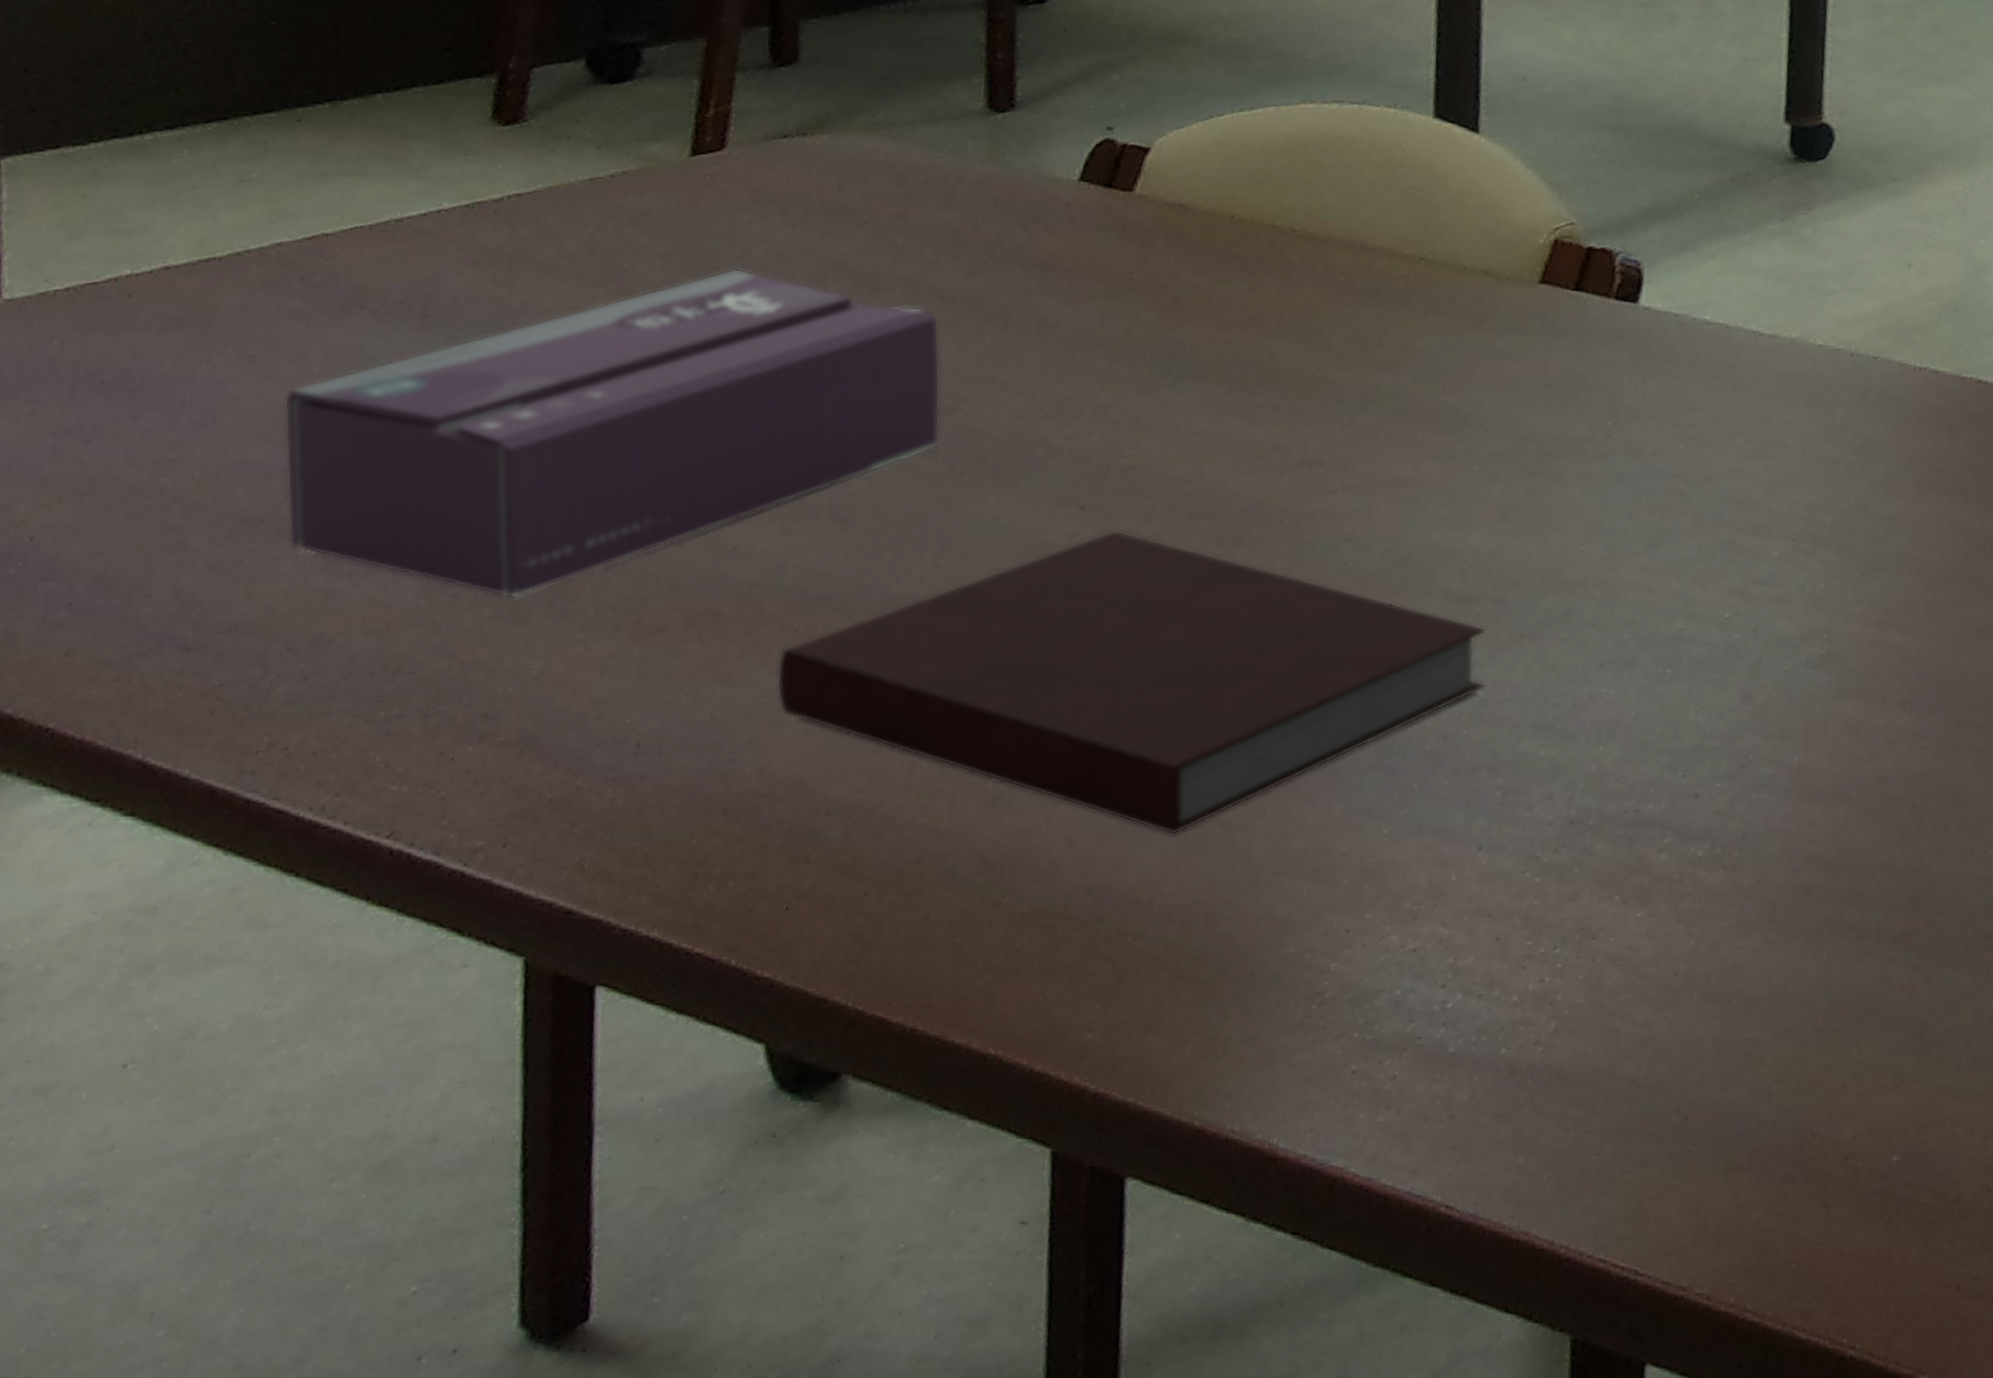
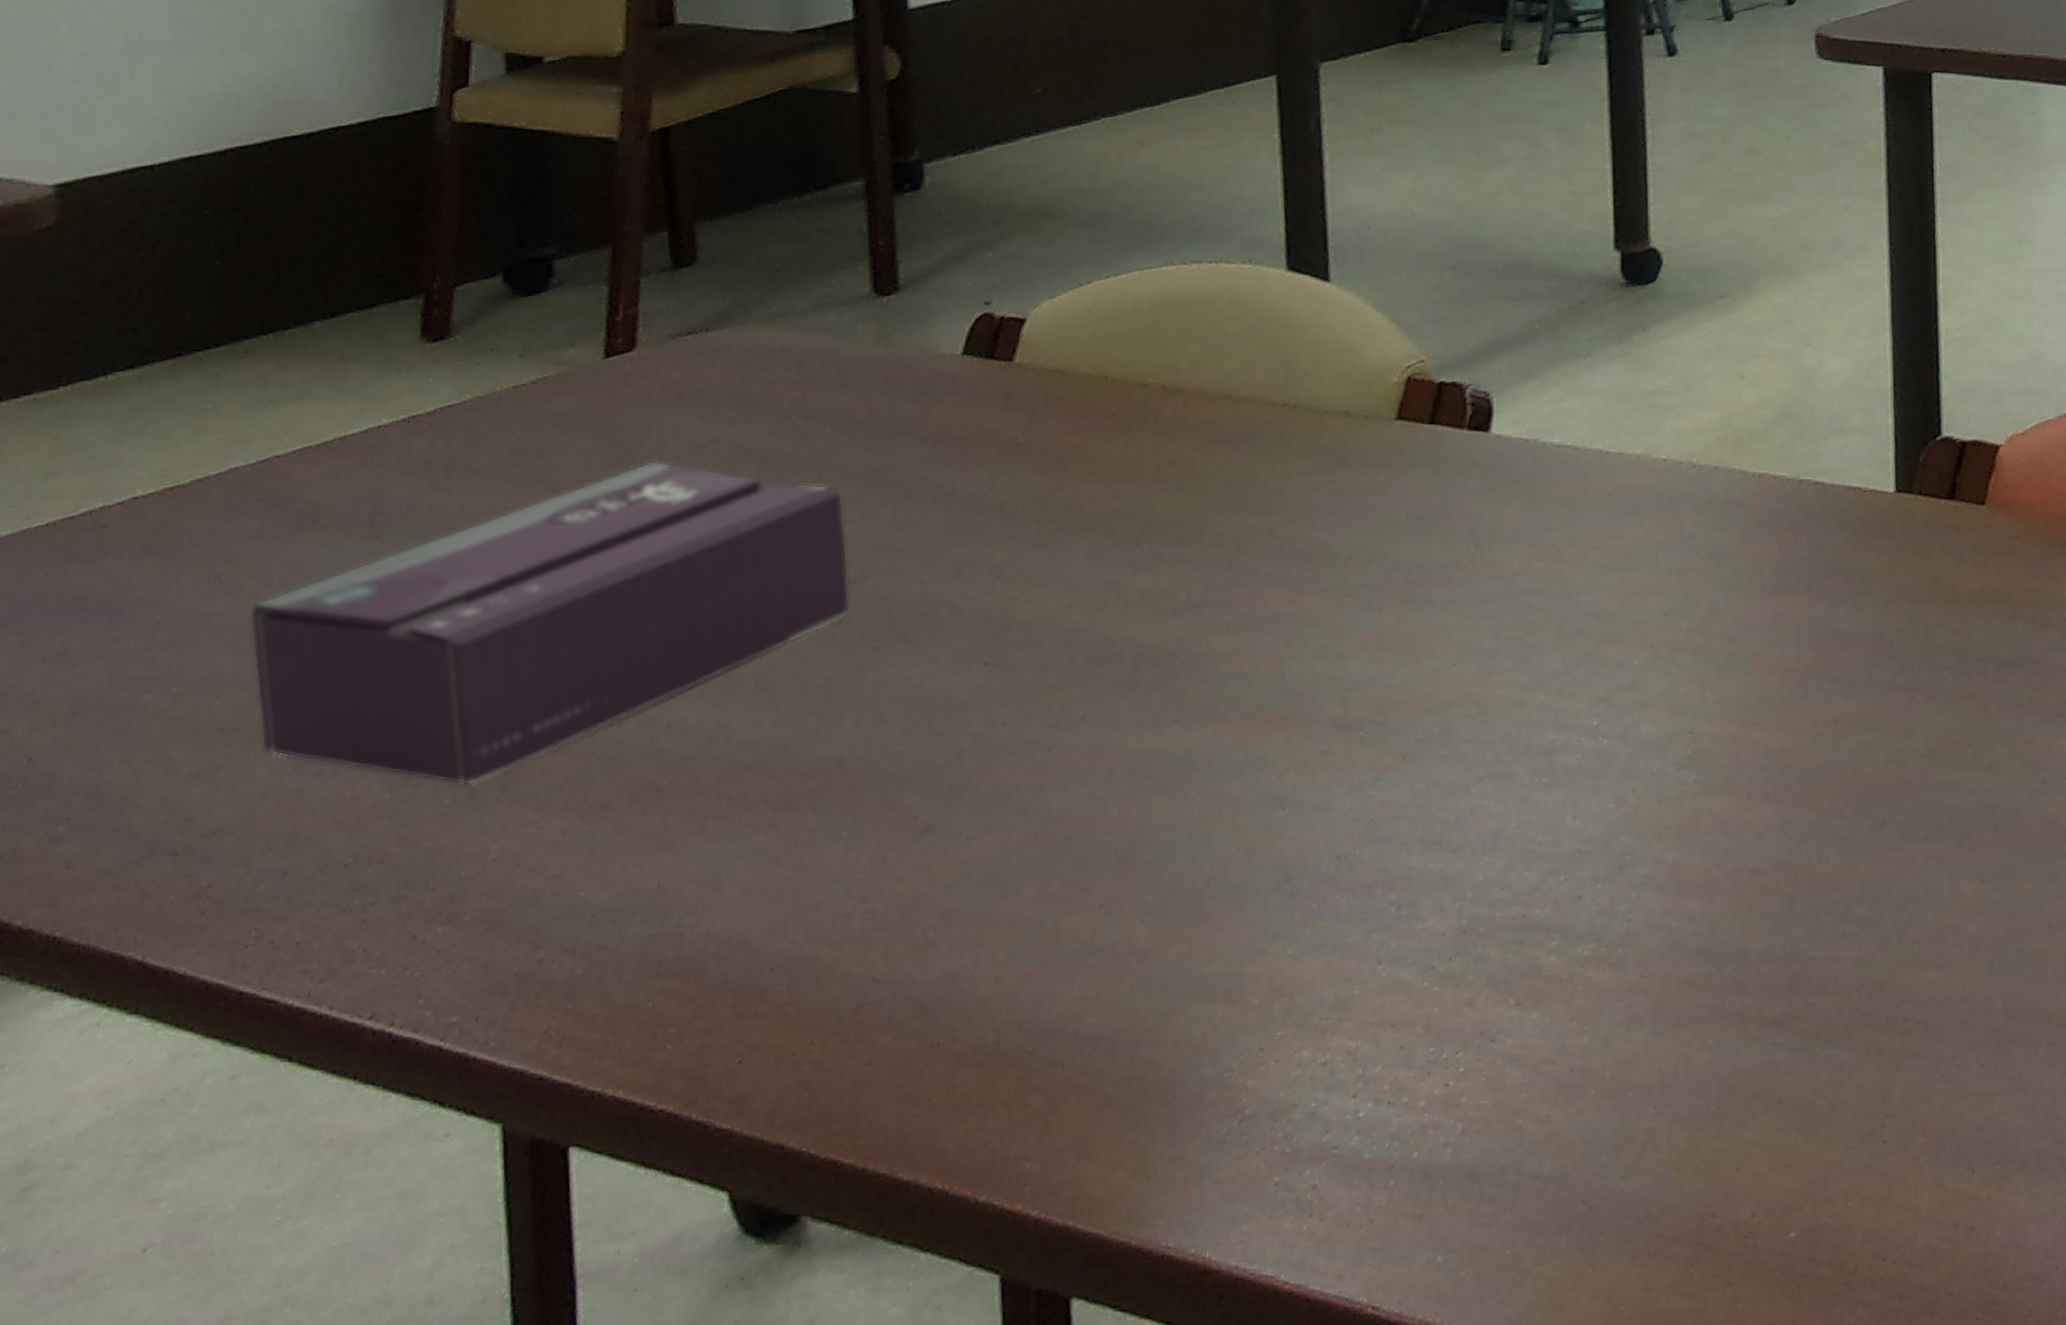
notebook: present [776,530,1487,836] -> none [716,682,1373,969]

